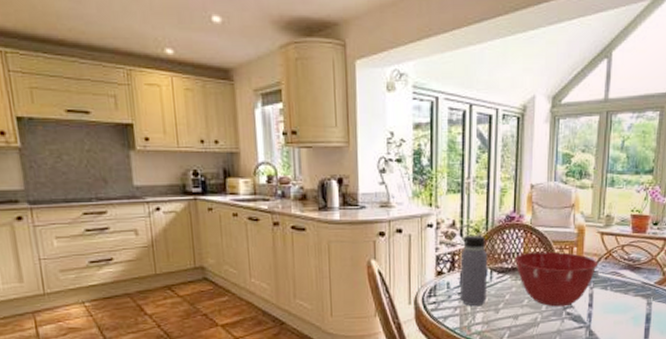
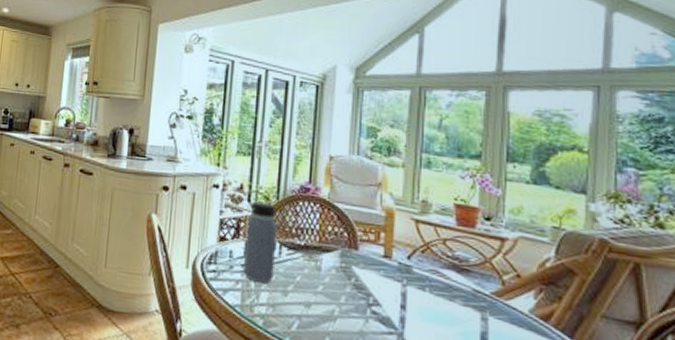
mixing bowl: present [515,251,597,307] -> none [309,230,412,303]

